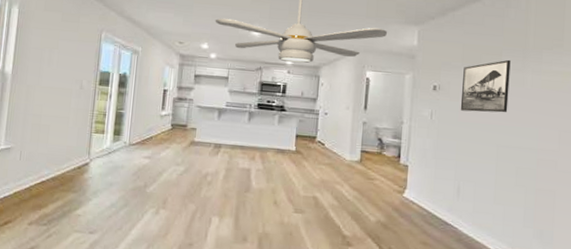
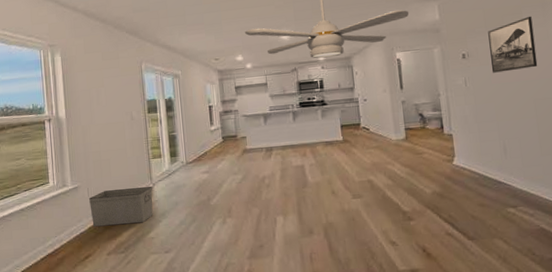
storage bin: none [19,157,89,198] -> present [89,187,153,227]

